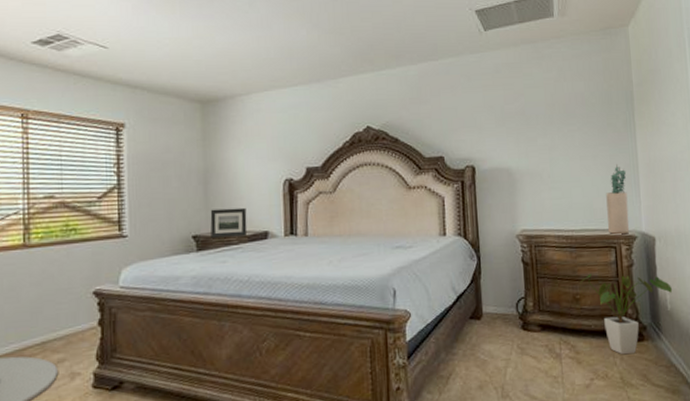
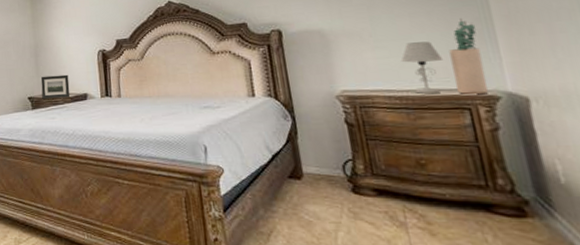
table lamp: none [570,184,602,234] -> present [401,41,444,95]
house plant: present [580,273,673,355] -> none [423,137,566,232]

